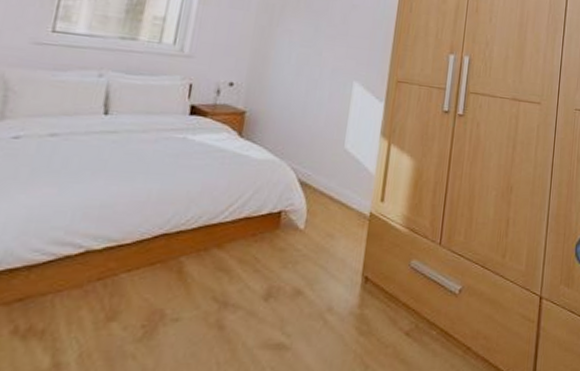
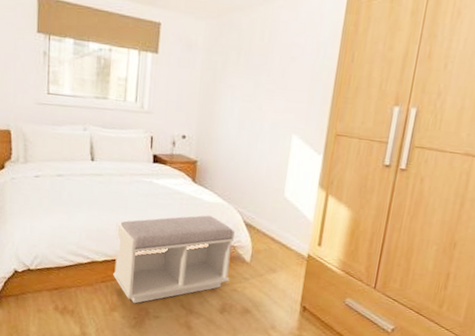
bench: none [116,175,288,305] -> present [113,215,236,304]

